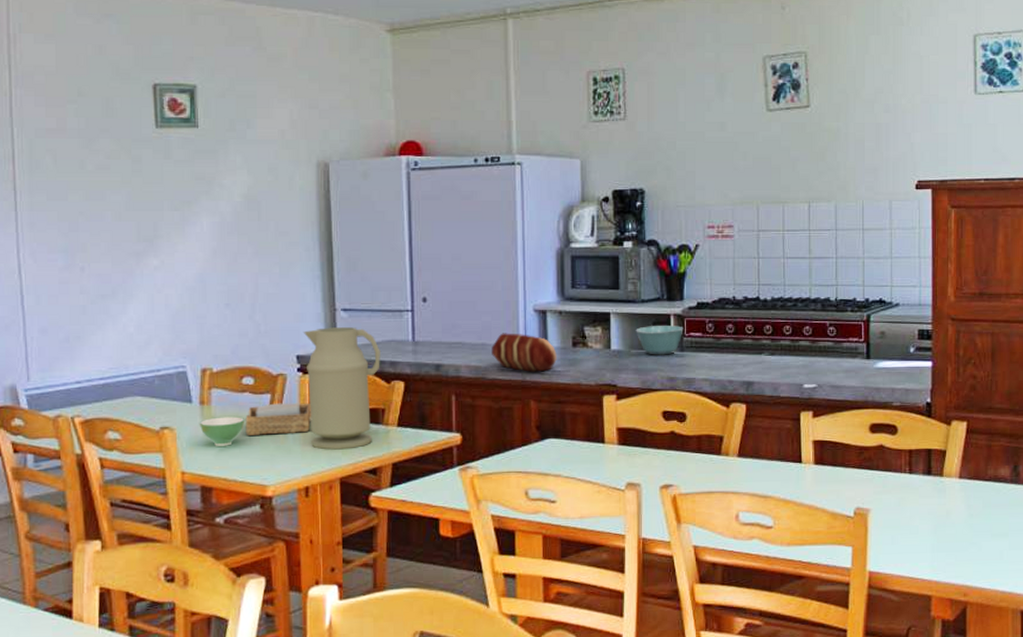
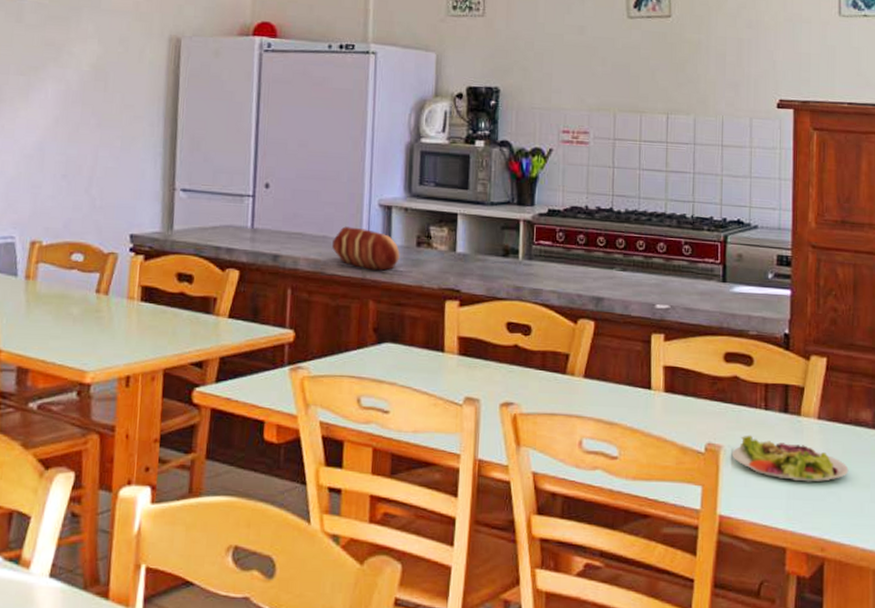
bowl: present [199,416,245,447] -> none [22,293,71,327]
napkin holder: present [245,403,311,435] -> none [69,283,140,318]
water jug: present [303,327,380,450] -> none [137,207,217,339]
bowl: present [636,326,684,355] -> none [483,230,533,263]
salad plate: none [879,497,989,536] -> present [731,435,849,482]

